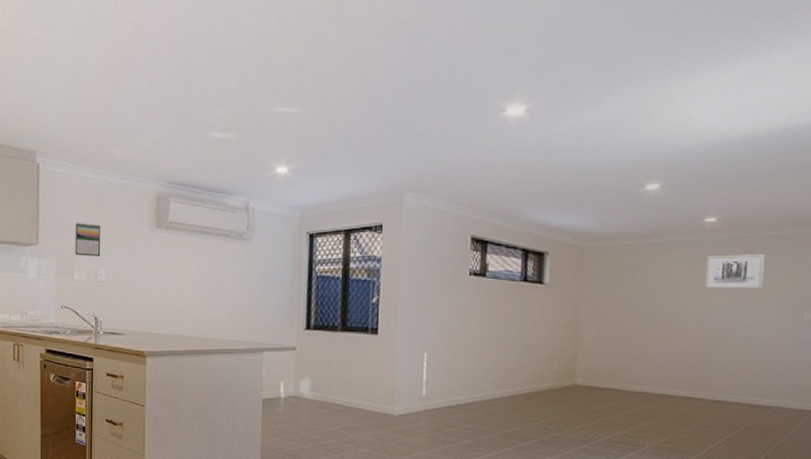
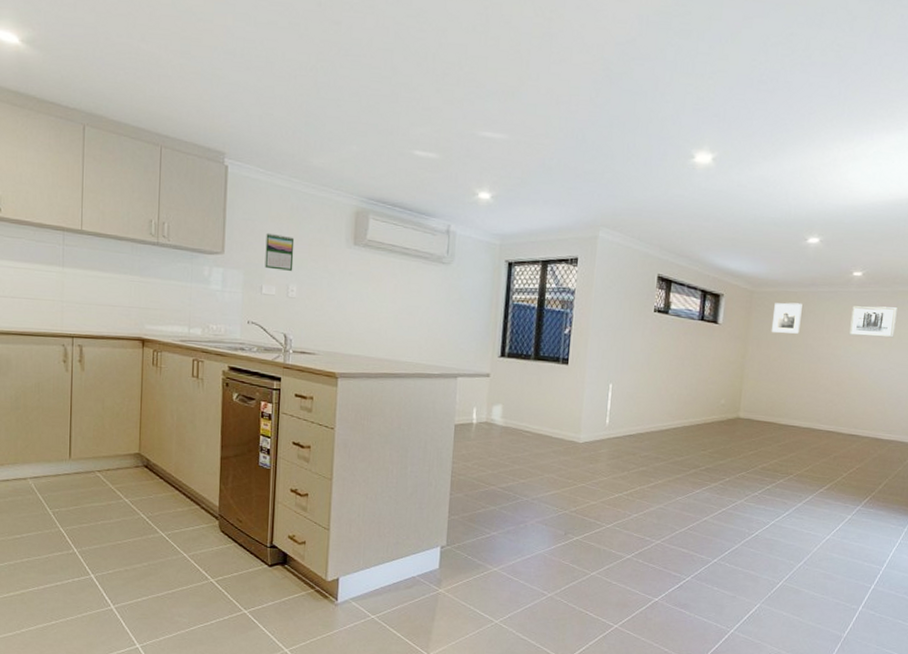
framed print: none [607,256,644,290] -> present [771,302,803,334]

